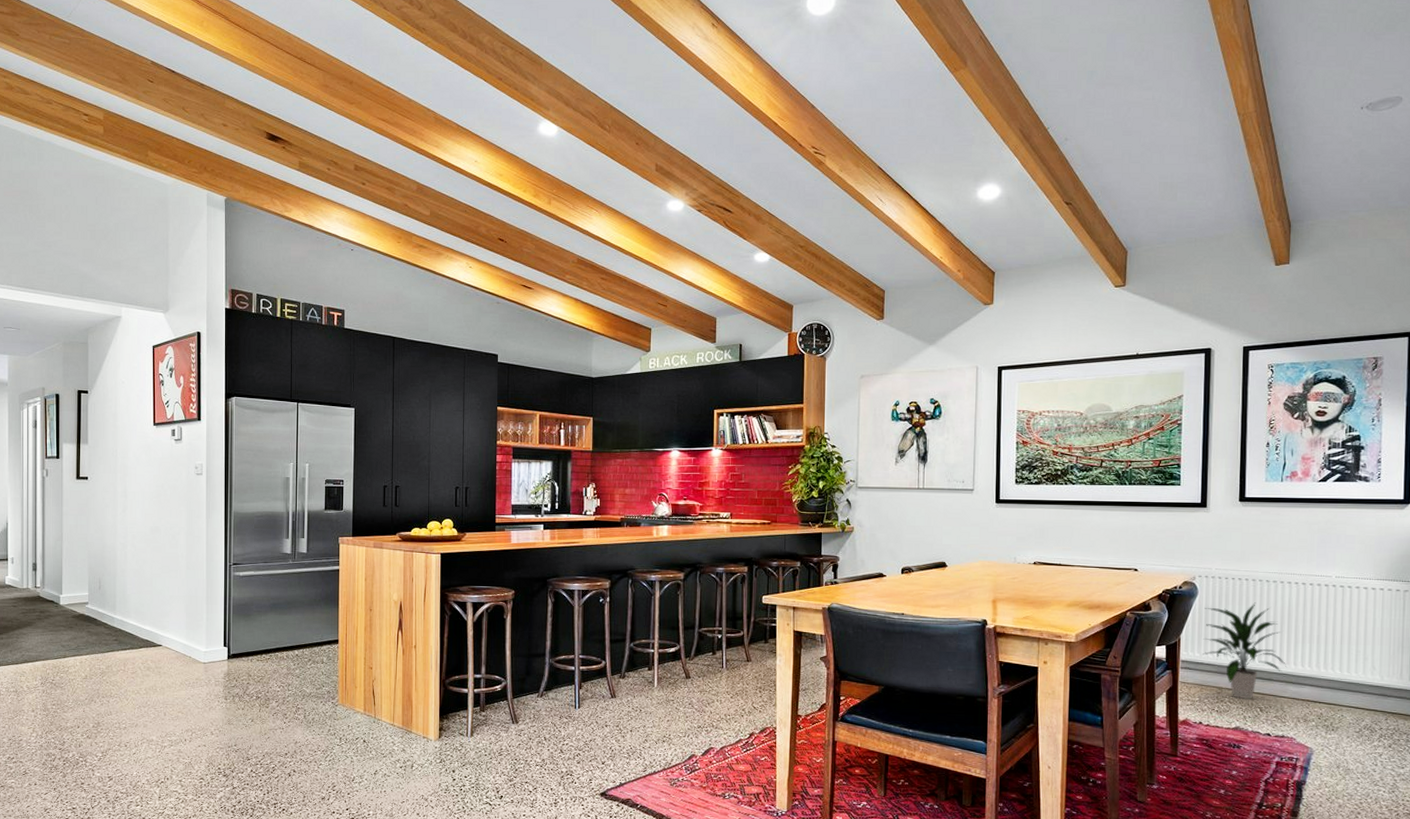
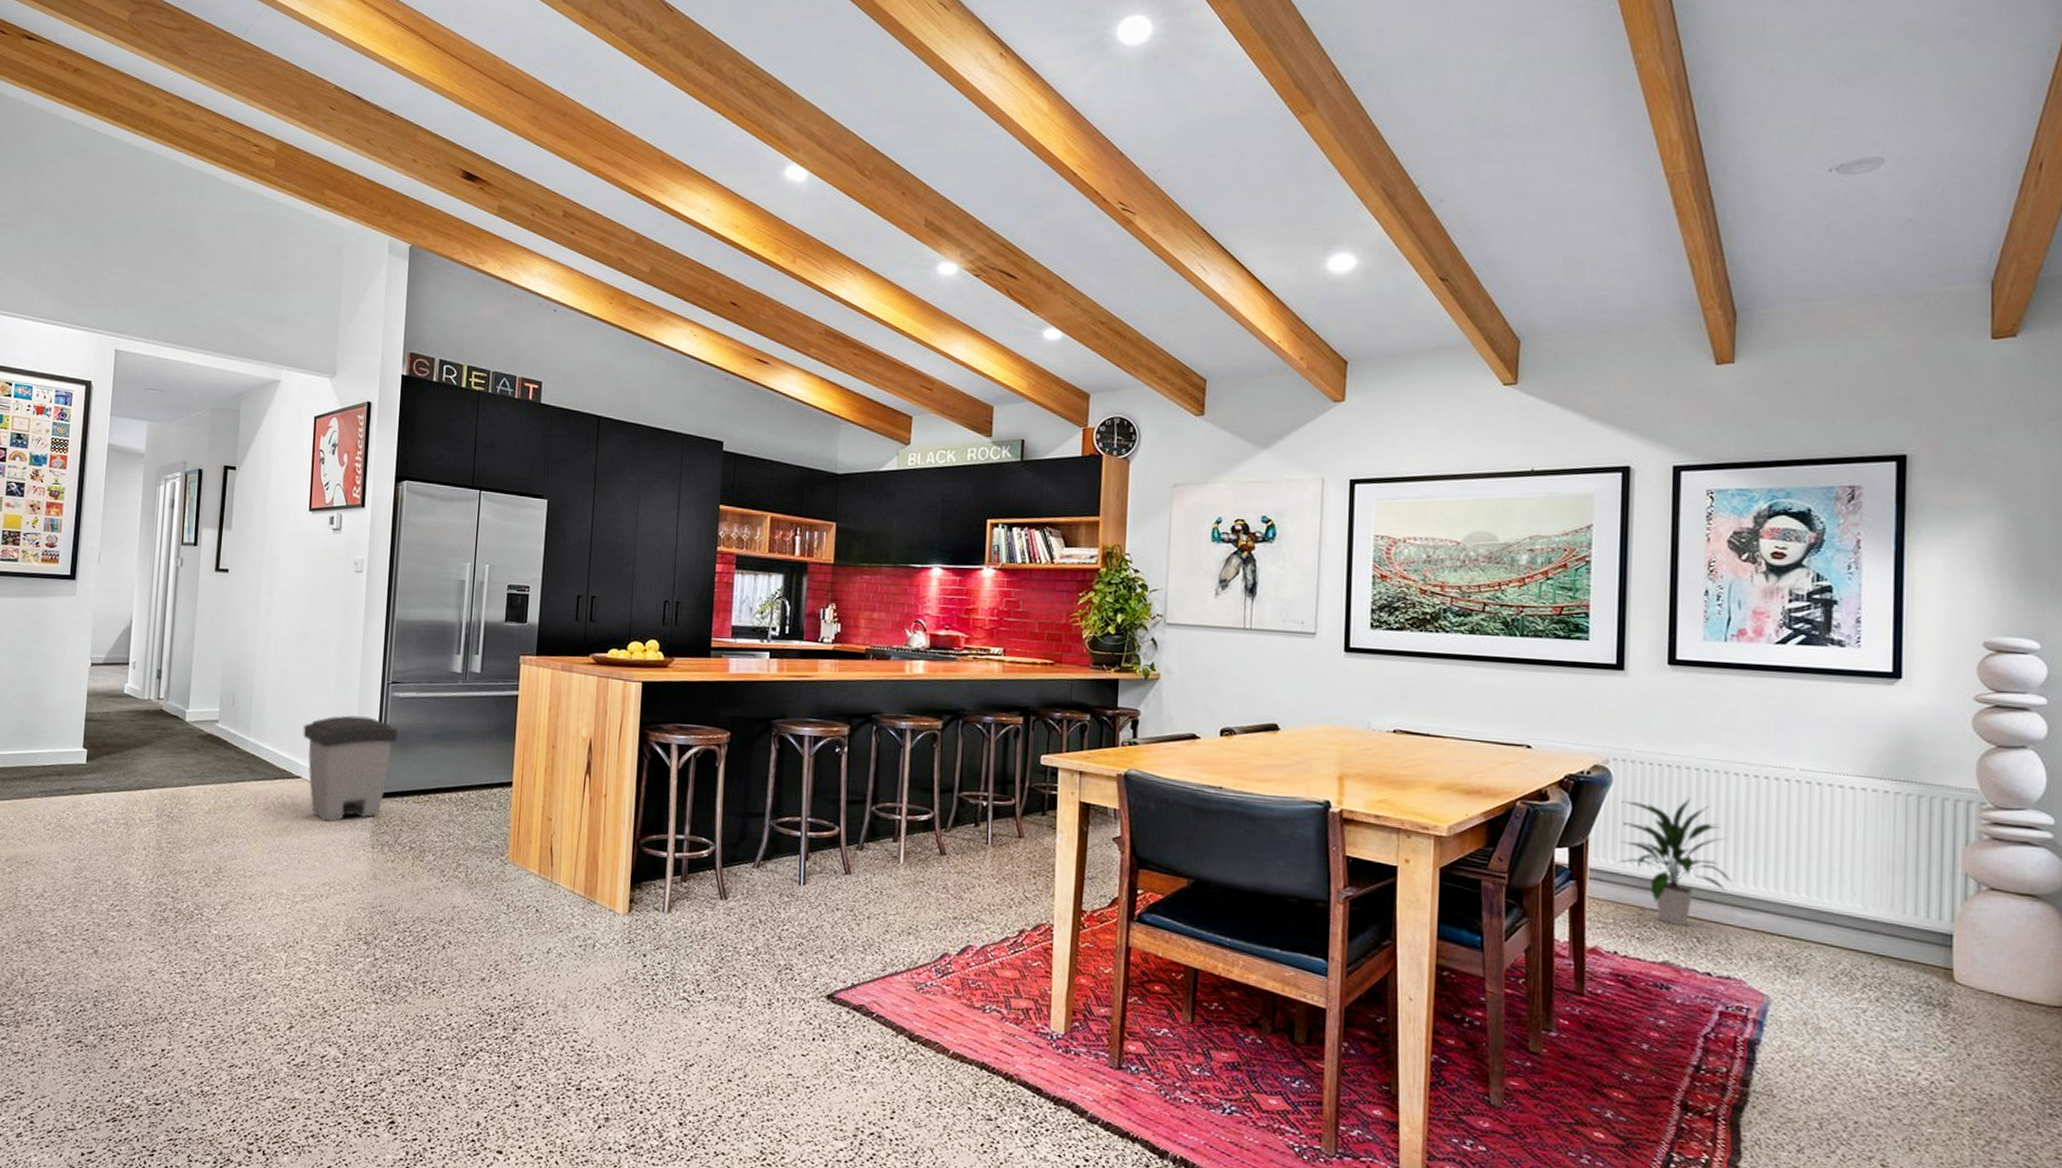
trash can: none [161,593,241,680] -> present [303,715,398,822]

